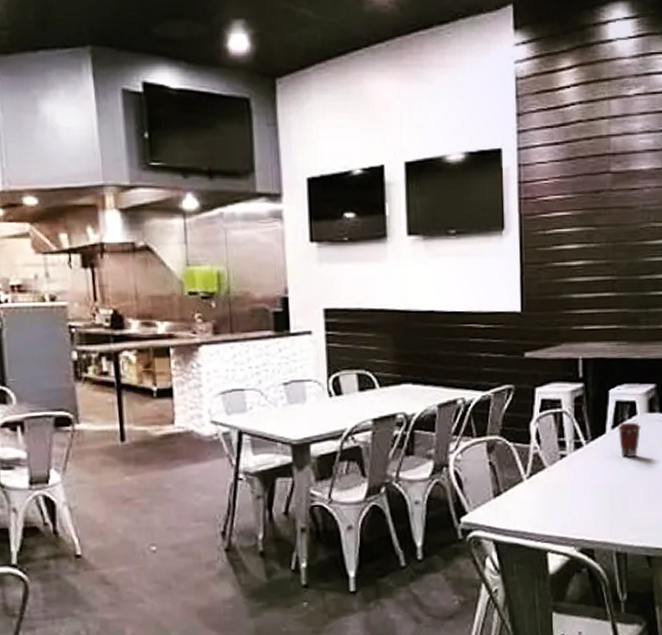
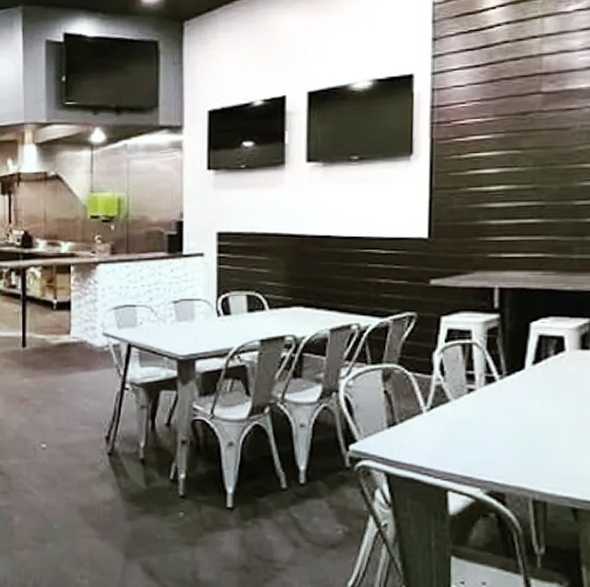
coffee cup: present [618,422,641,458] -> none [540,358,569,398]

